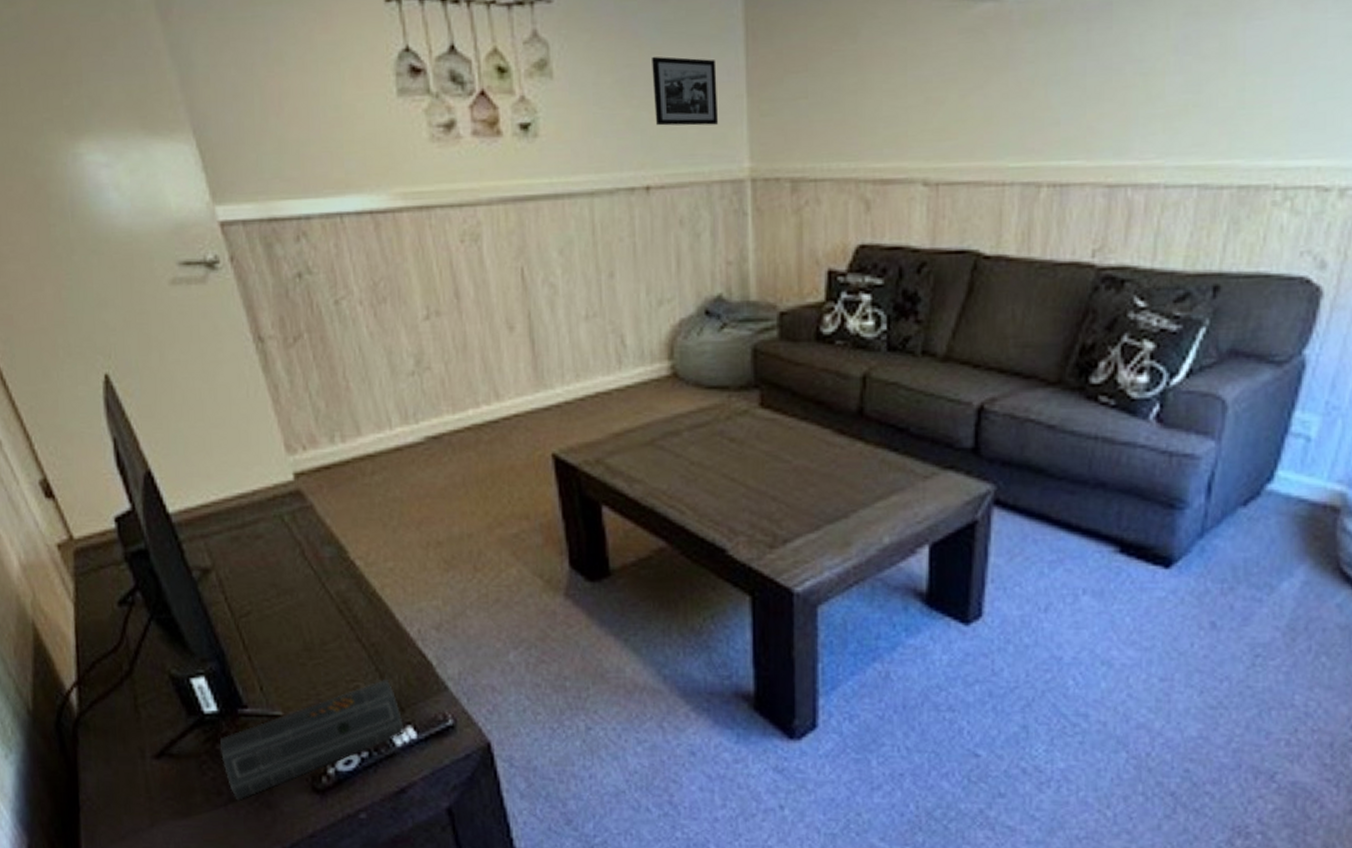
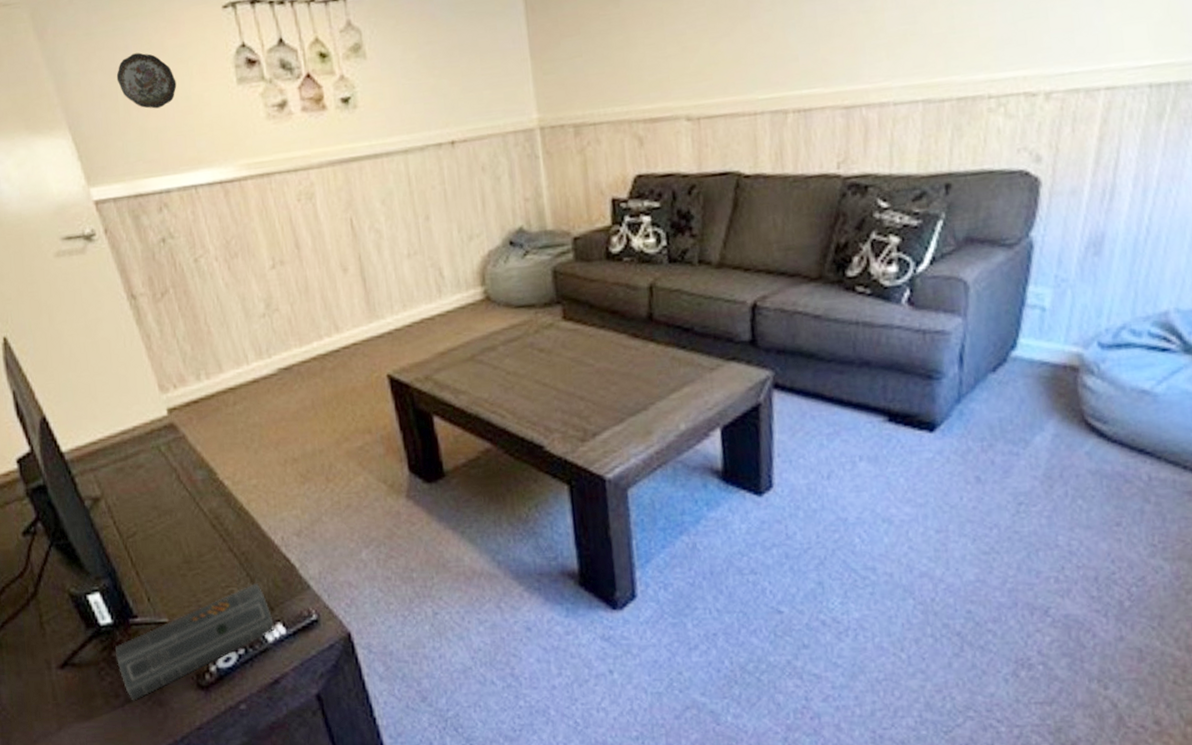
decorative plate: none [253,47,325,117] -> present [116,52,177,109]
picture frame: present [652,56,718,126] -> none [448,31,508,90]

